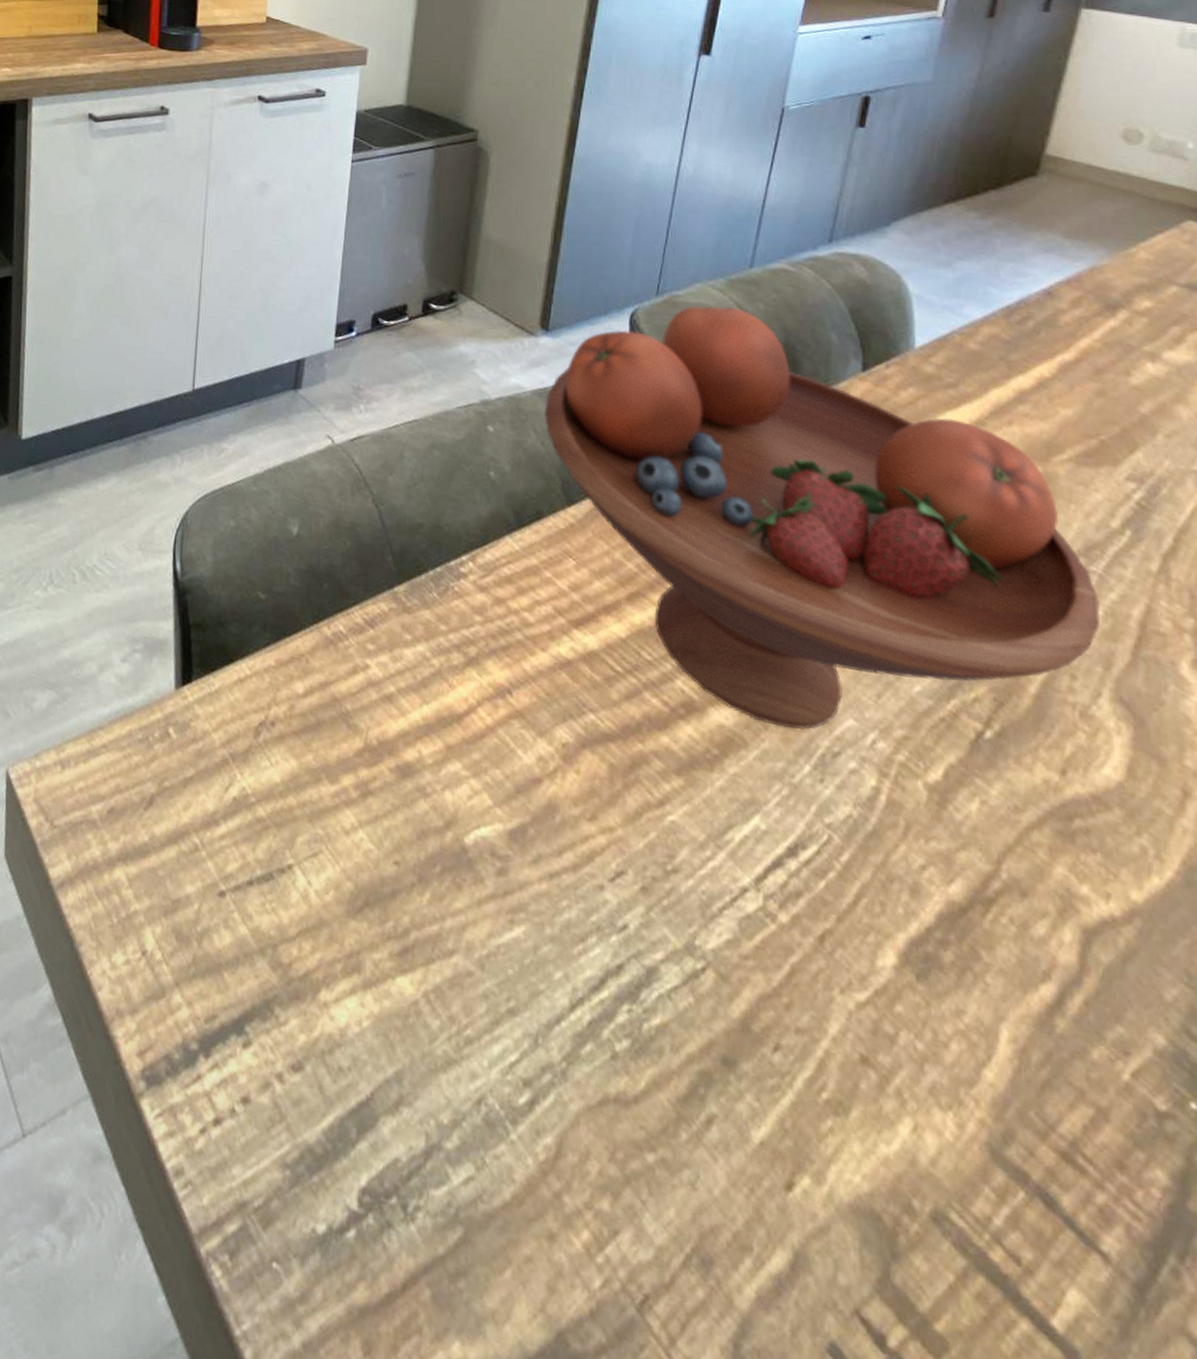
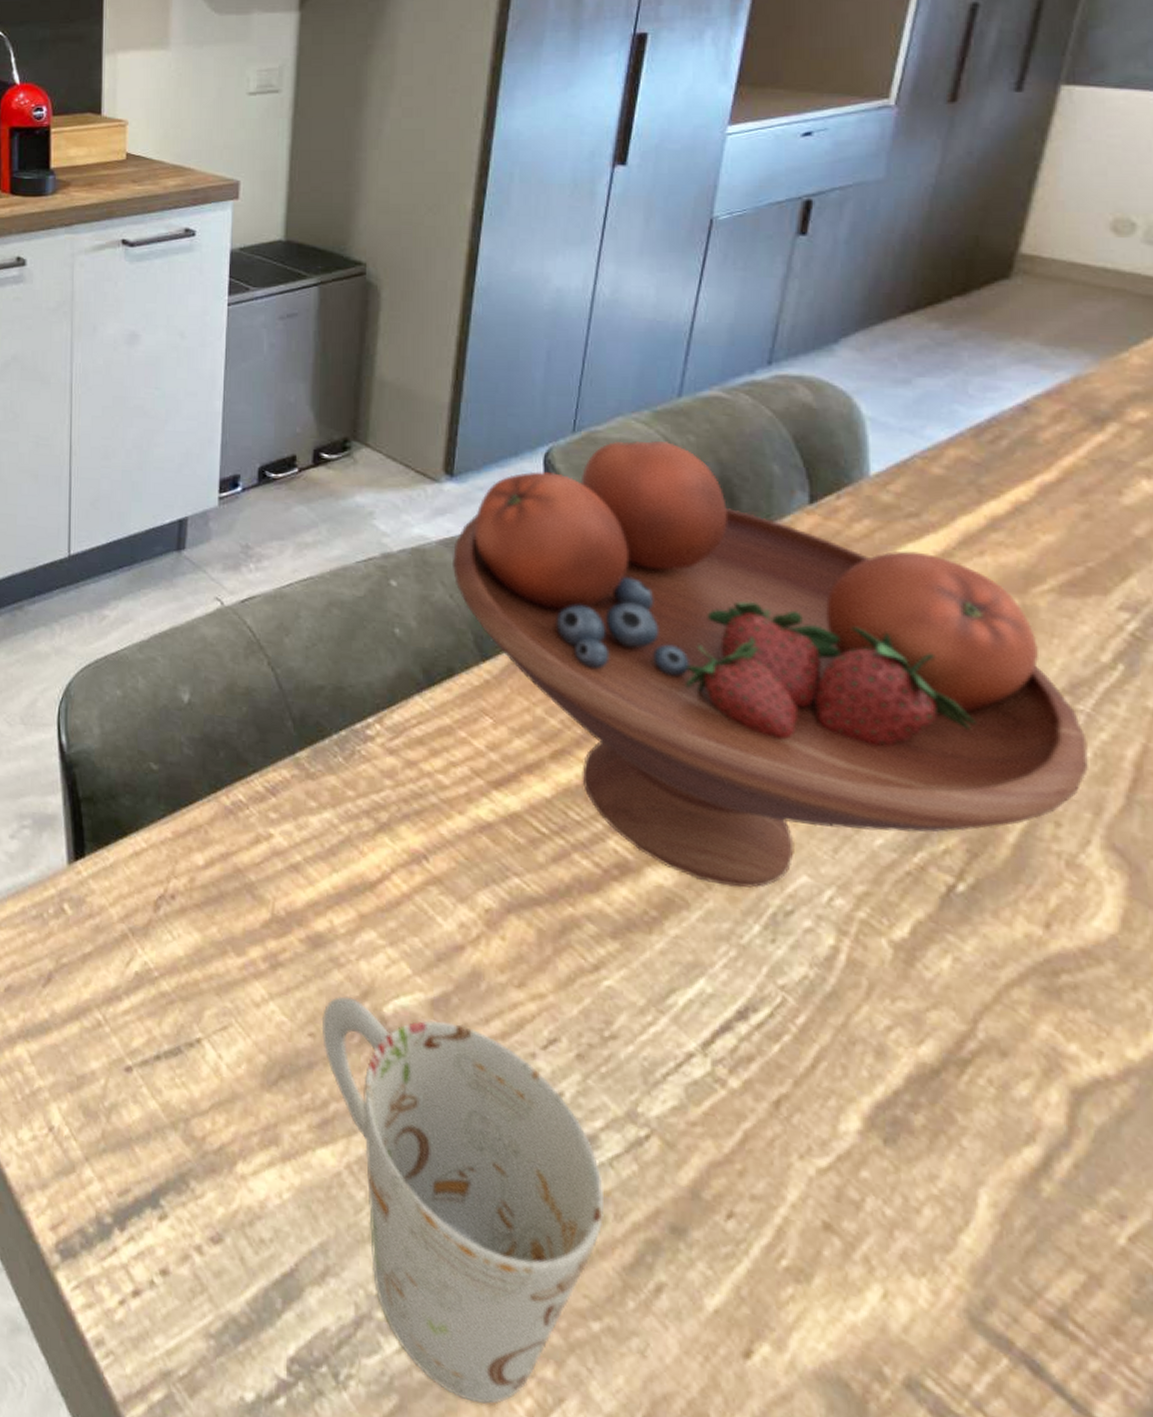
mug: none [406,826,662,1237] -> present [321,996,603,1404]

